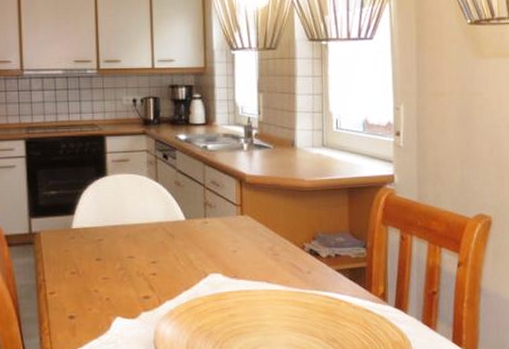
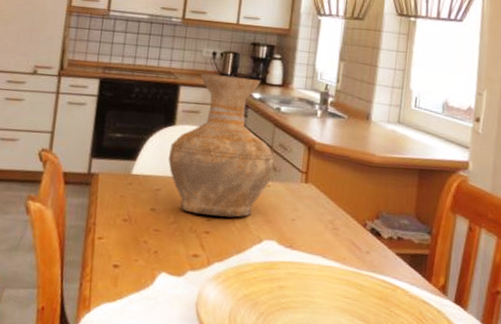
vase: none [105,120,209,258] -> present [168,73,275,218]

